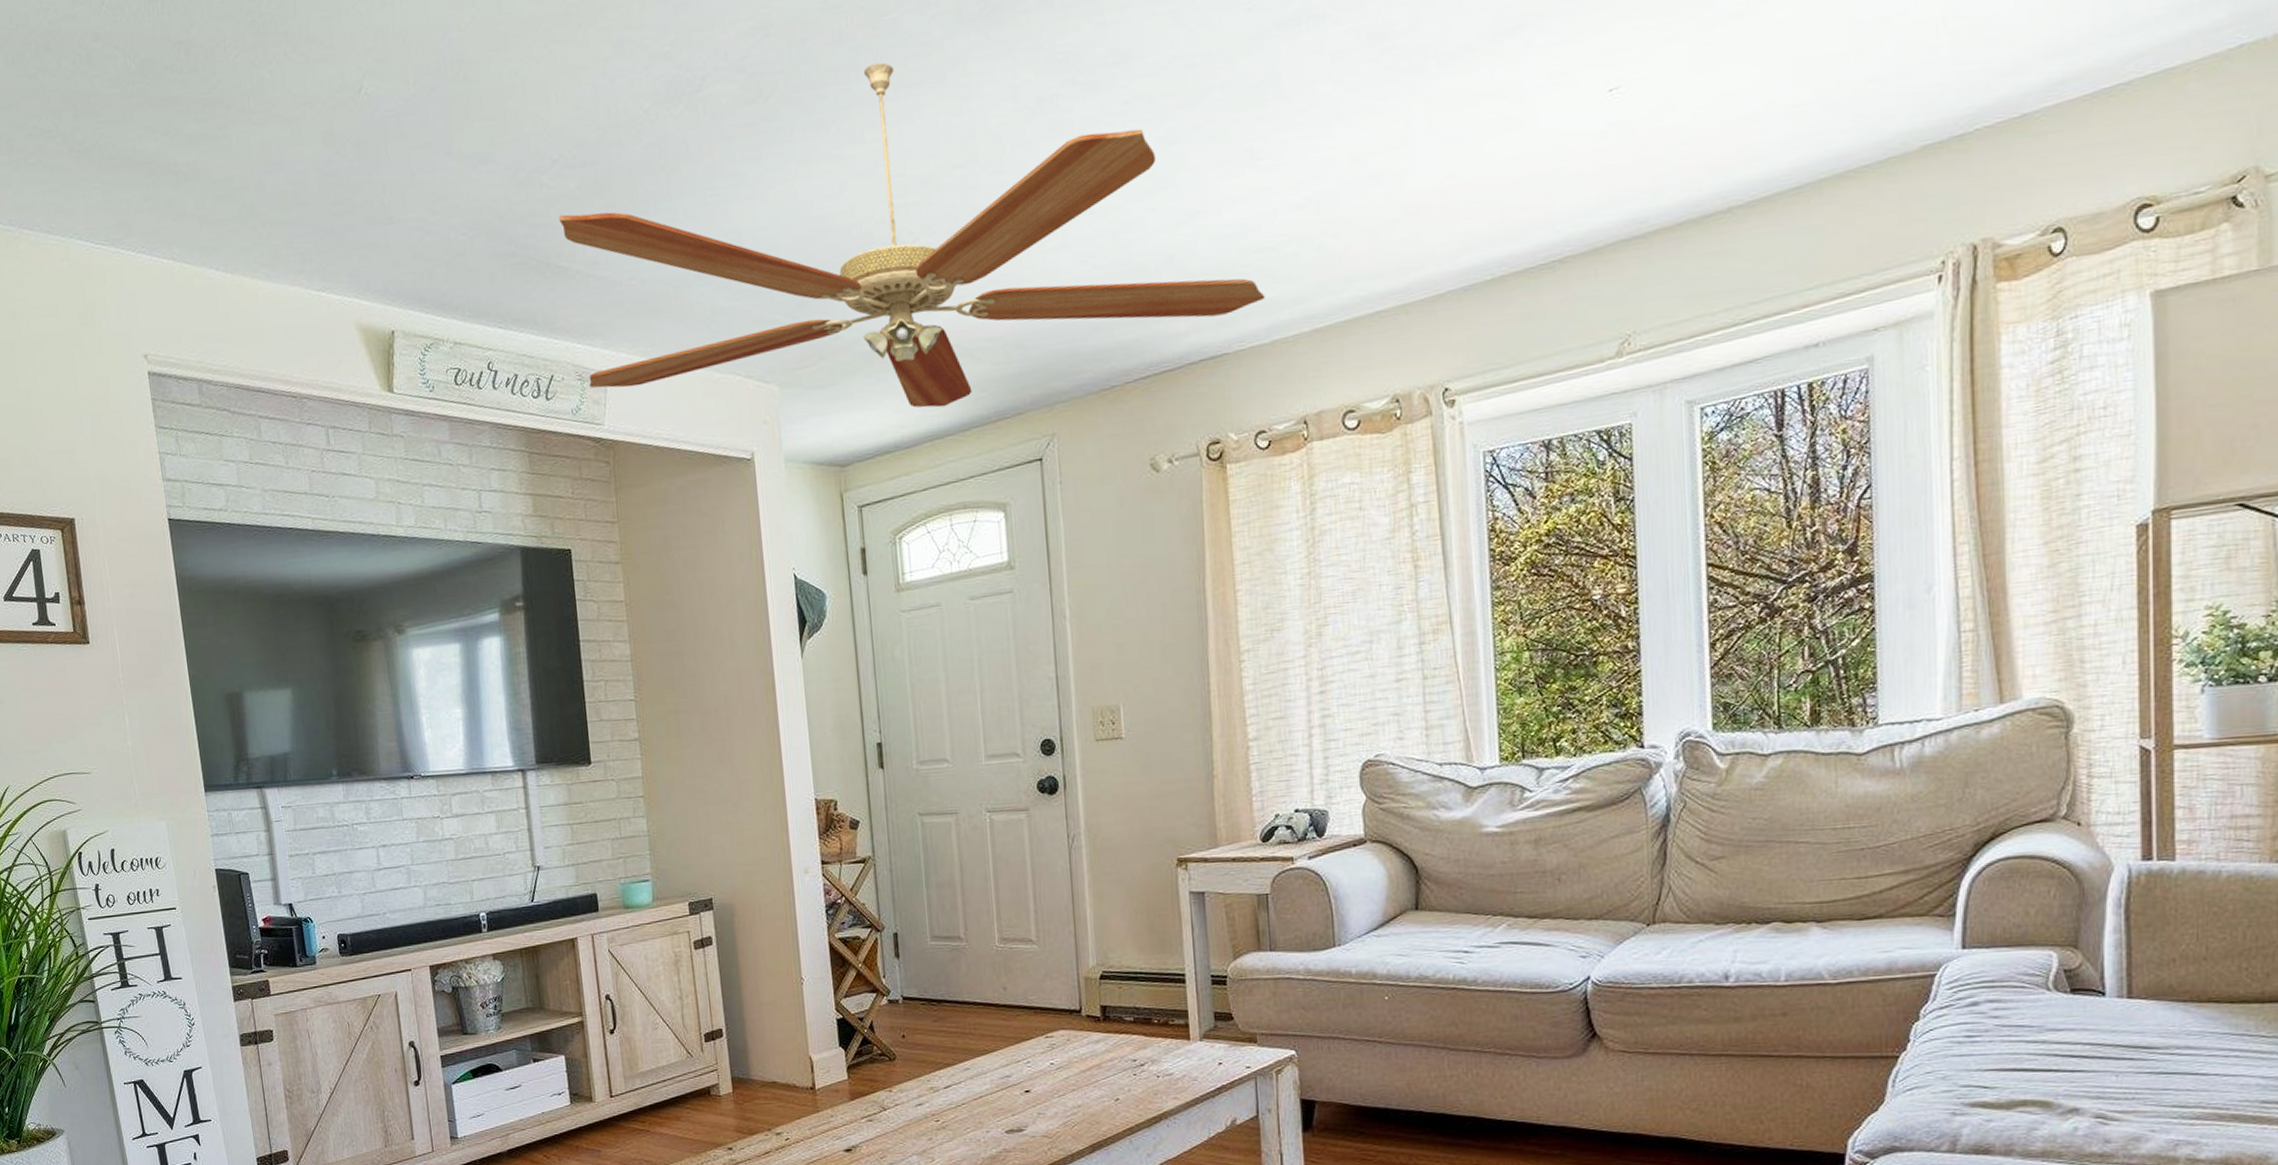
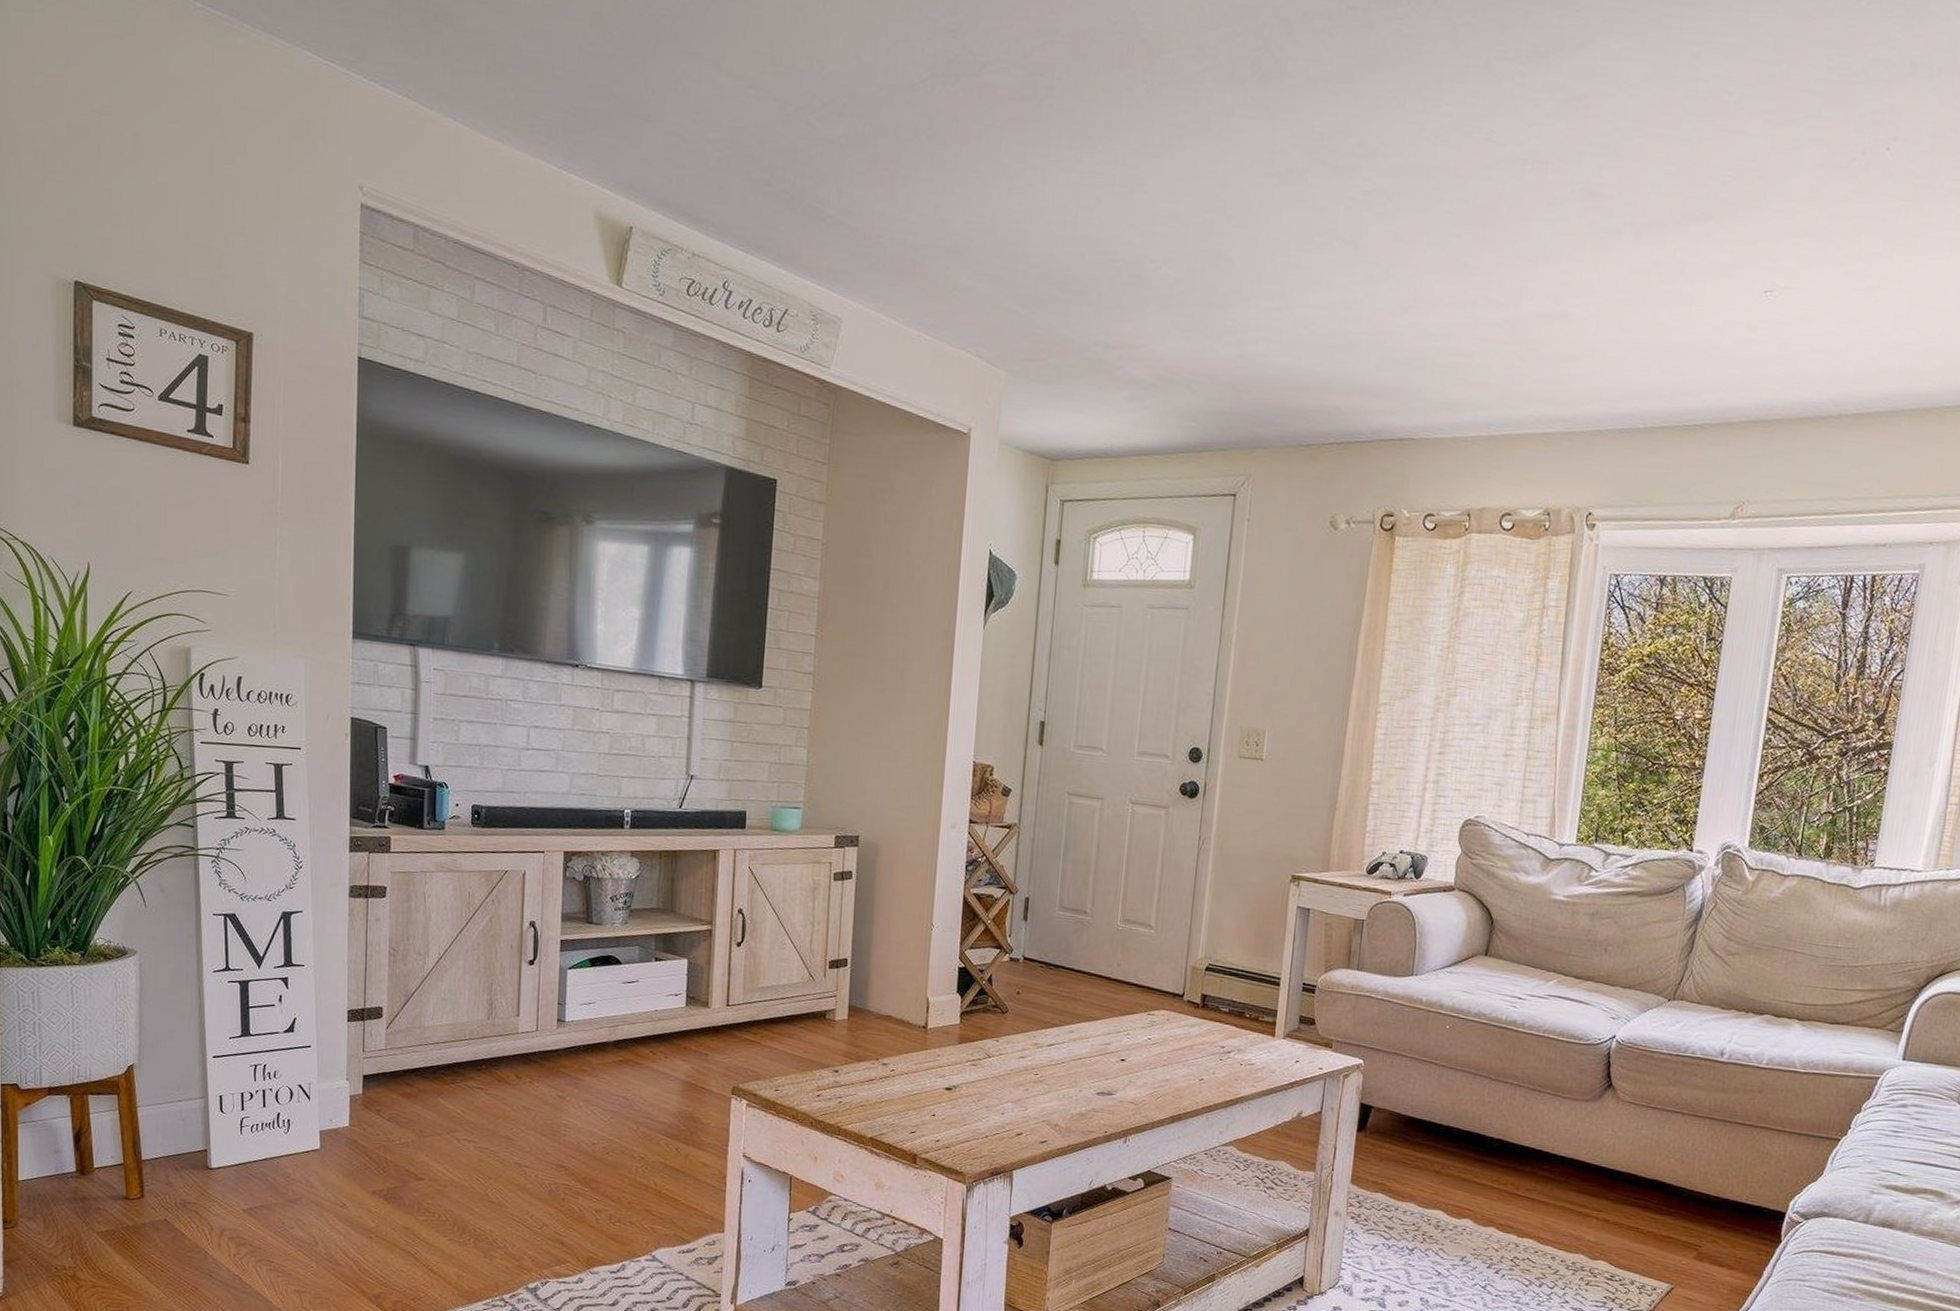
ceiling fan: present [558,62,1266,408] -> none [819,95,1455,428]

